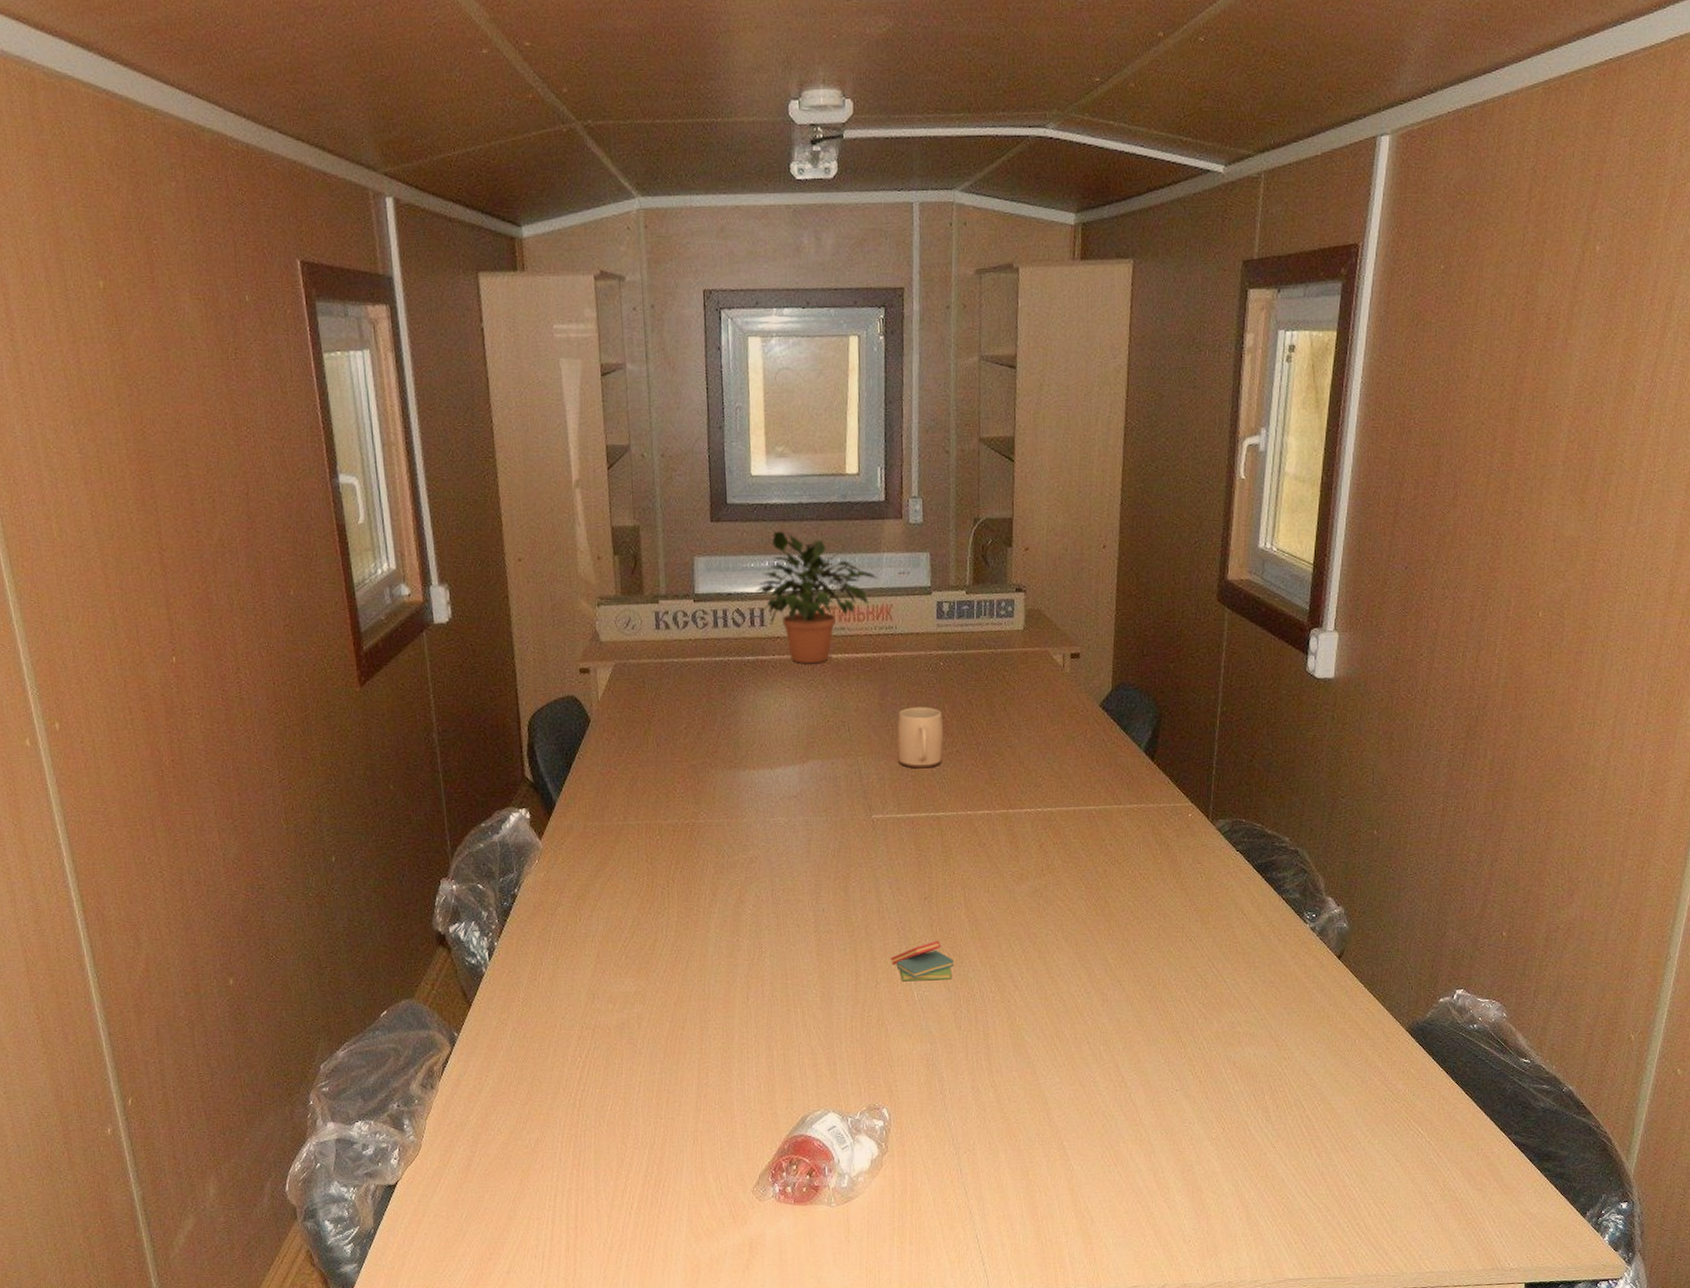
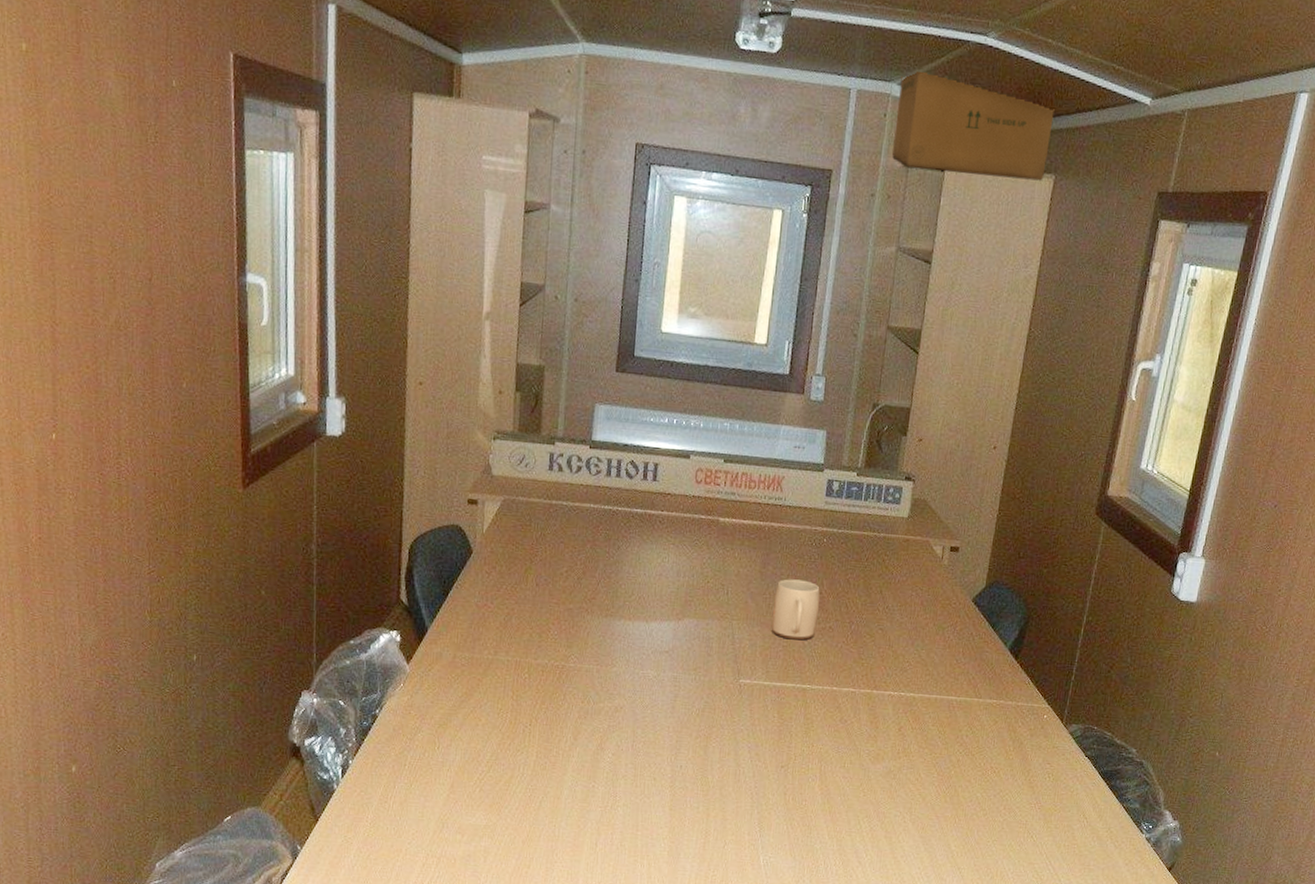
potted plant: present [754,530,877,664] -> none [651,389,773,525]
sticky notes: present [891,940,954,982] -> none [741,809,803,849]
box: none [962,175,1125,274] -> present [892,72,1055,181]

